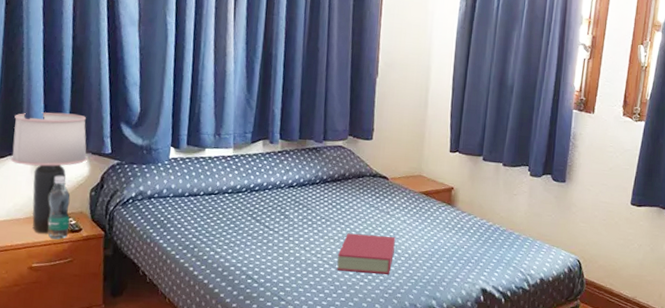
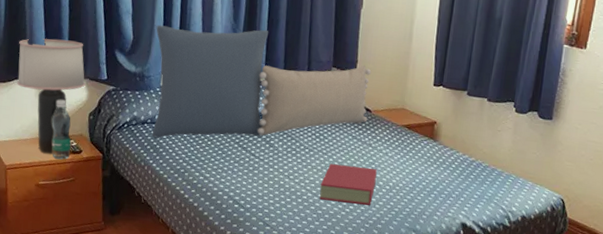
pillow: none [160,96,284,213] -> present [152,25,269,138]
pillow: none [272,133,388,207] -> present [257,64,372,136]

